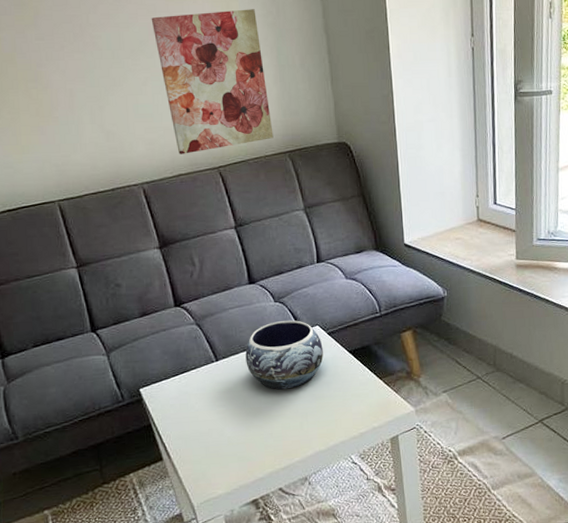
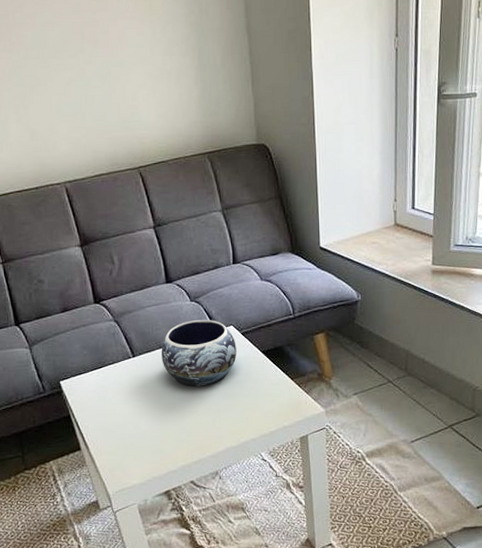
wall art: present [151,9,274,154] -> none [75,8,193,154]

